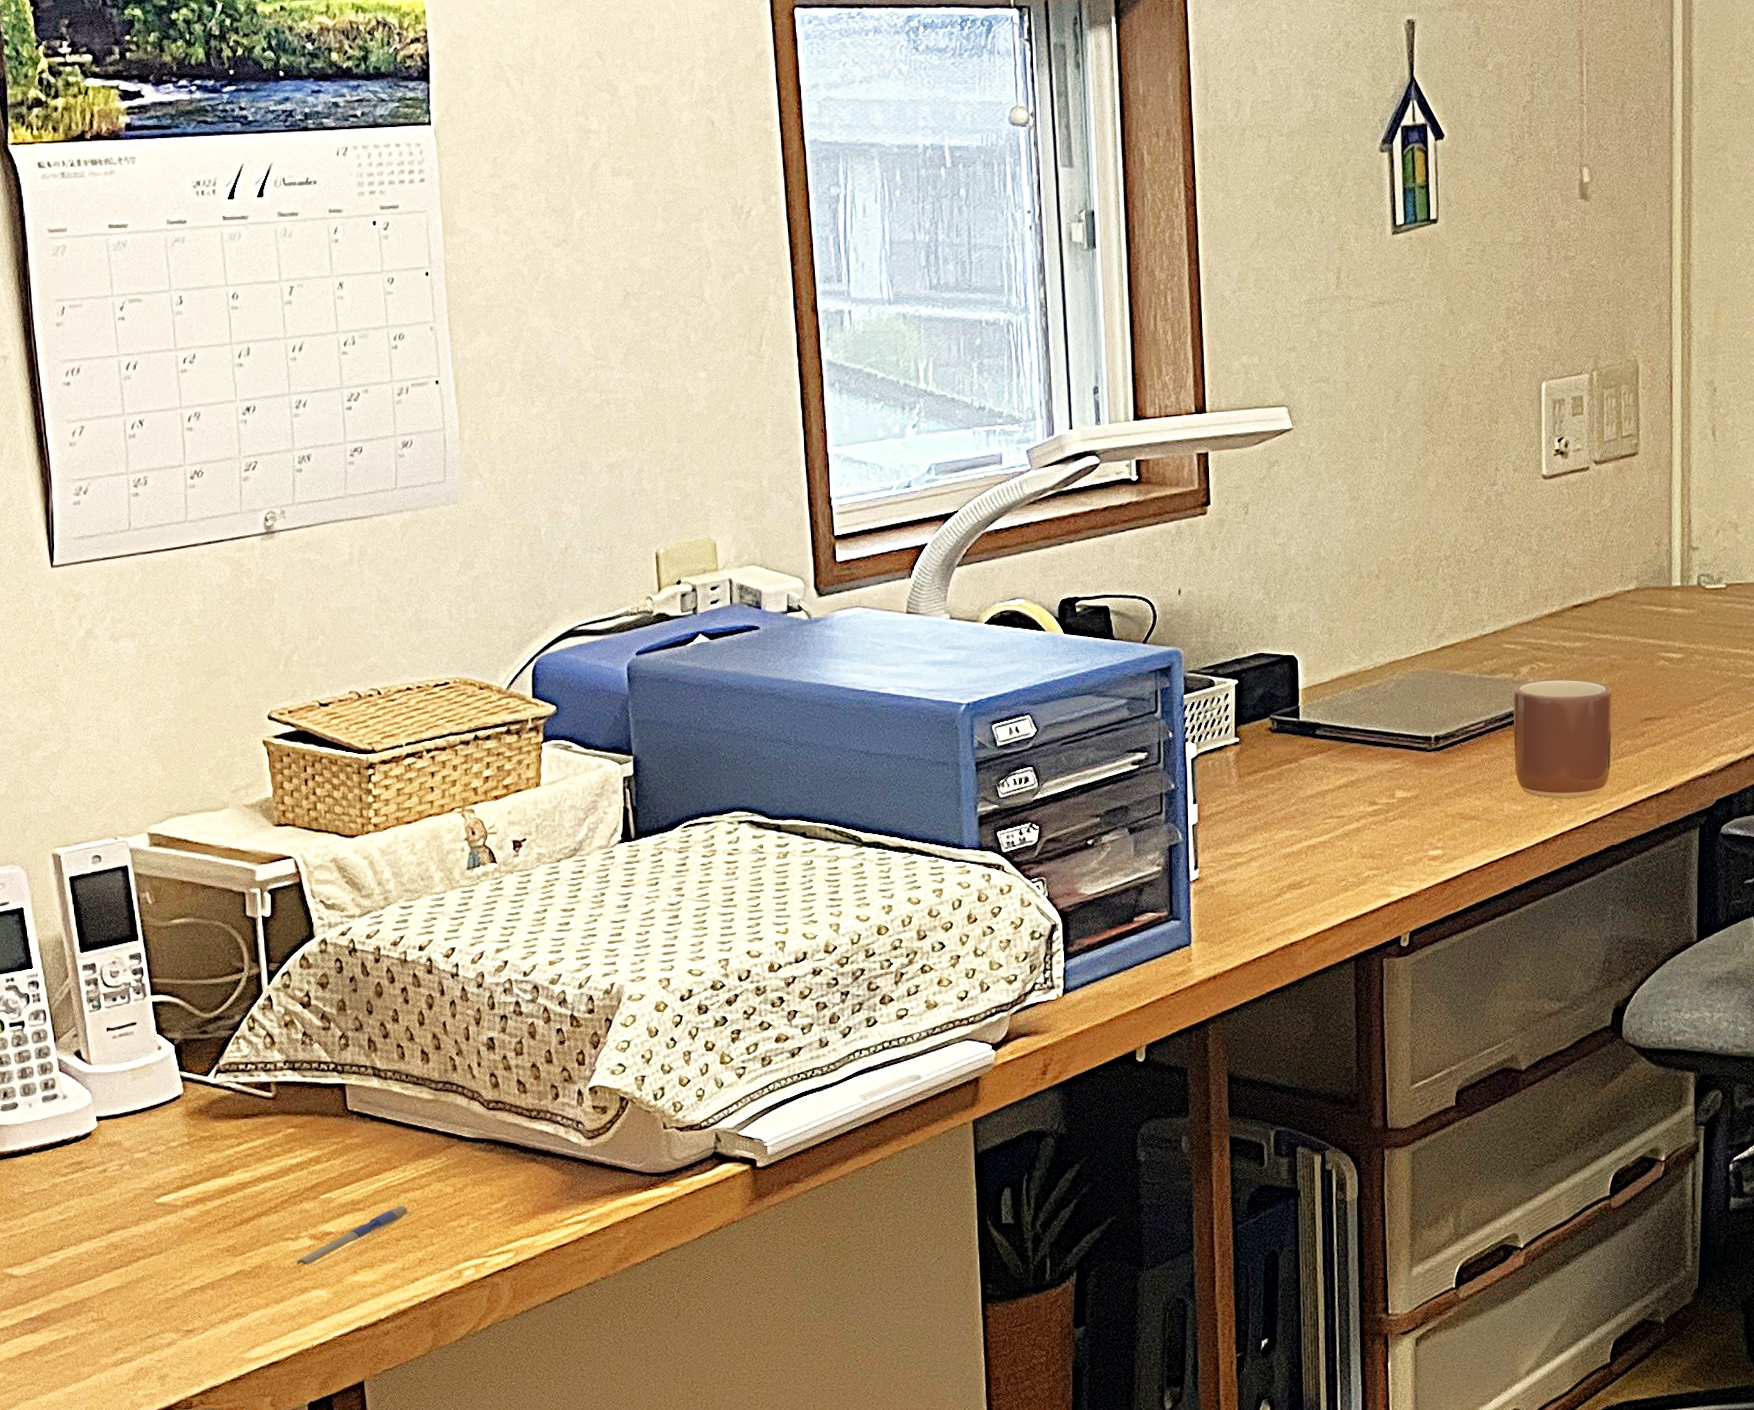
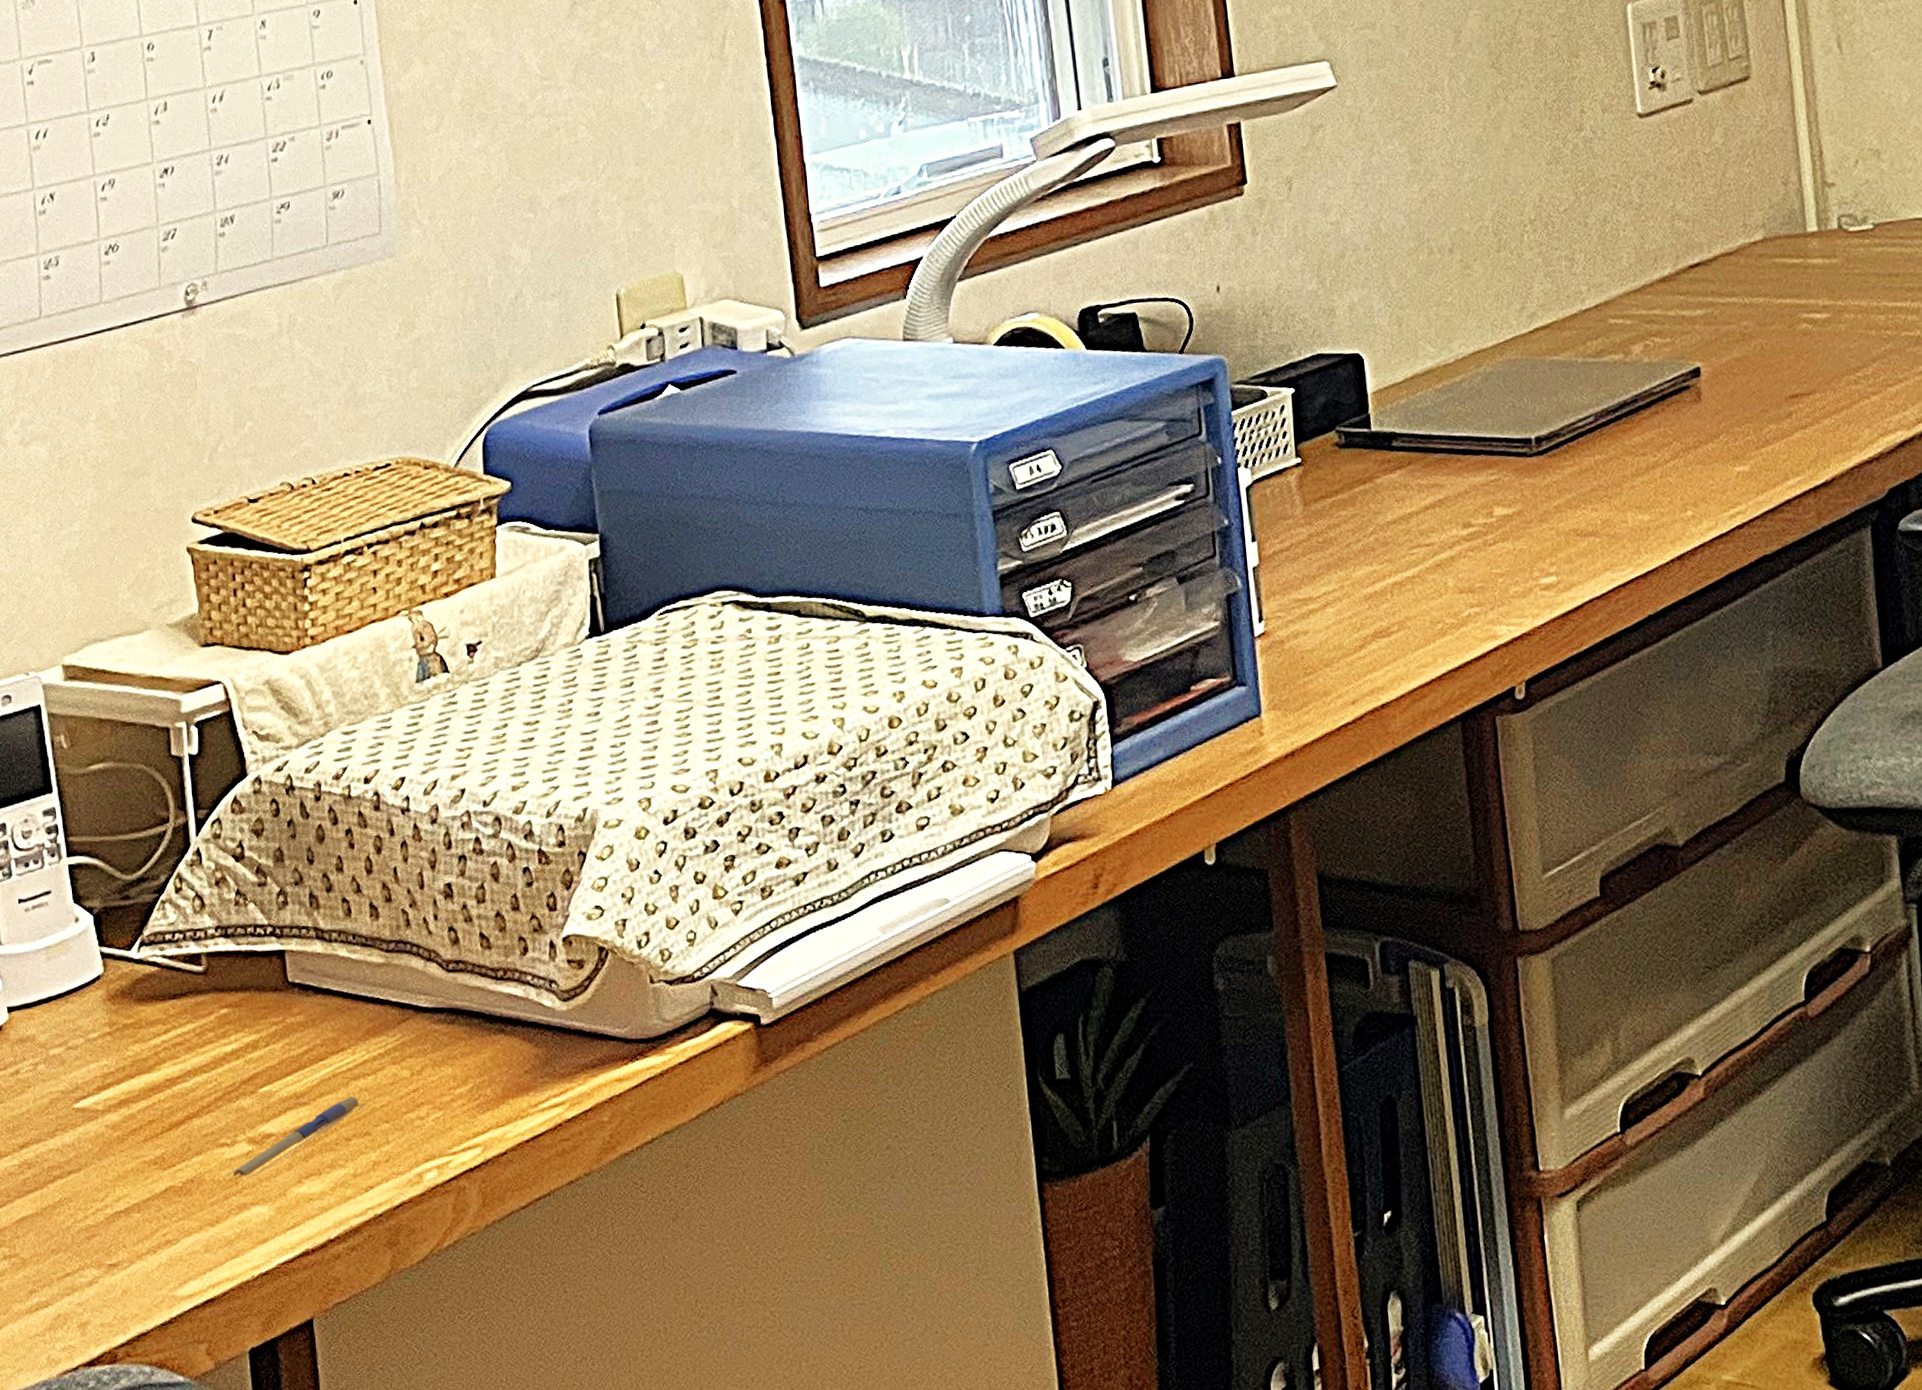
mug: present [1513,679,1612,799] -> none [1626,354,1754,503]

